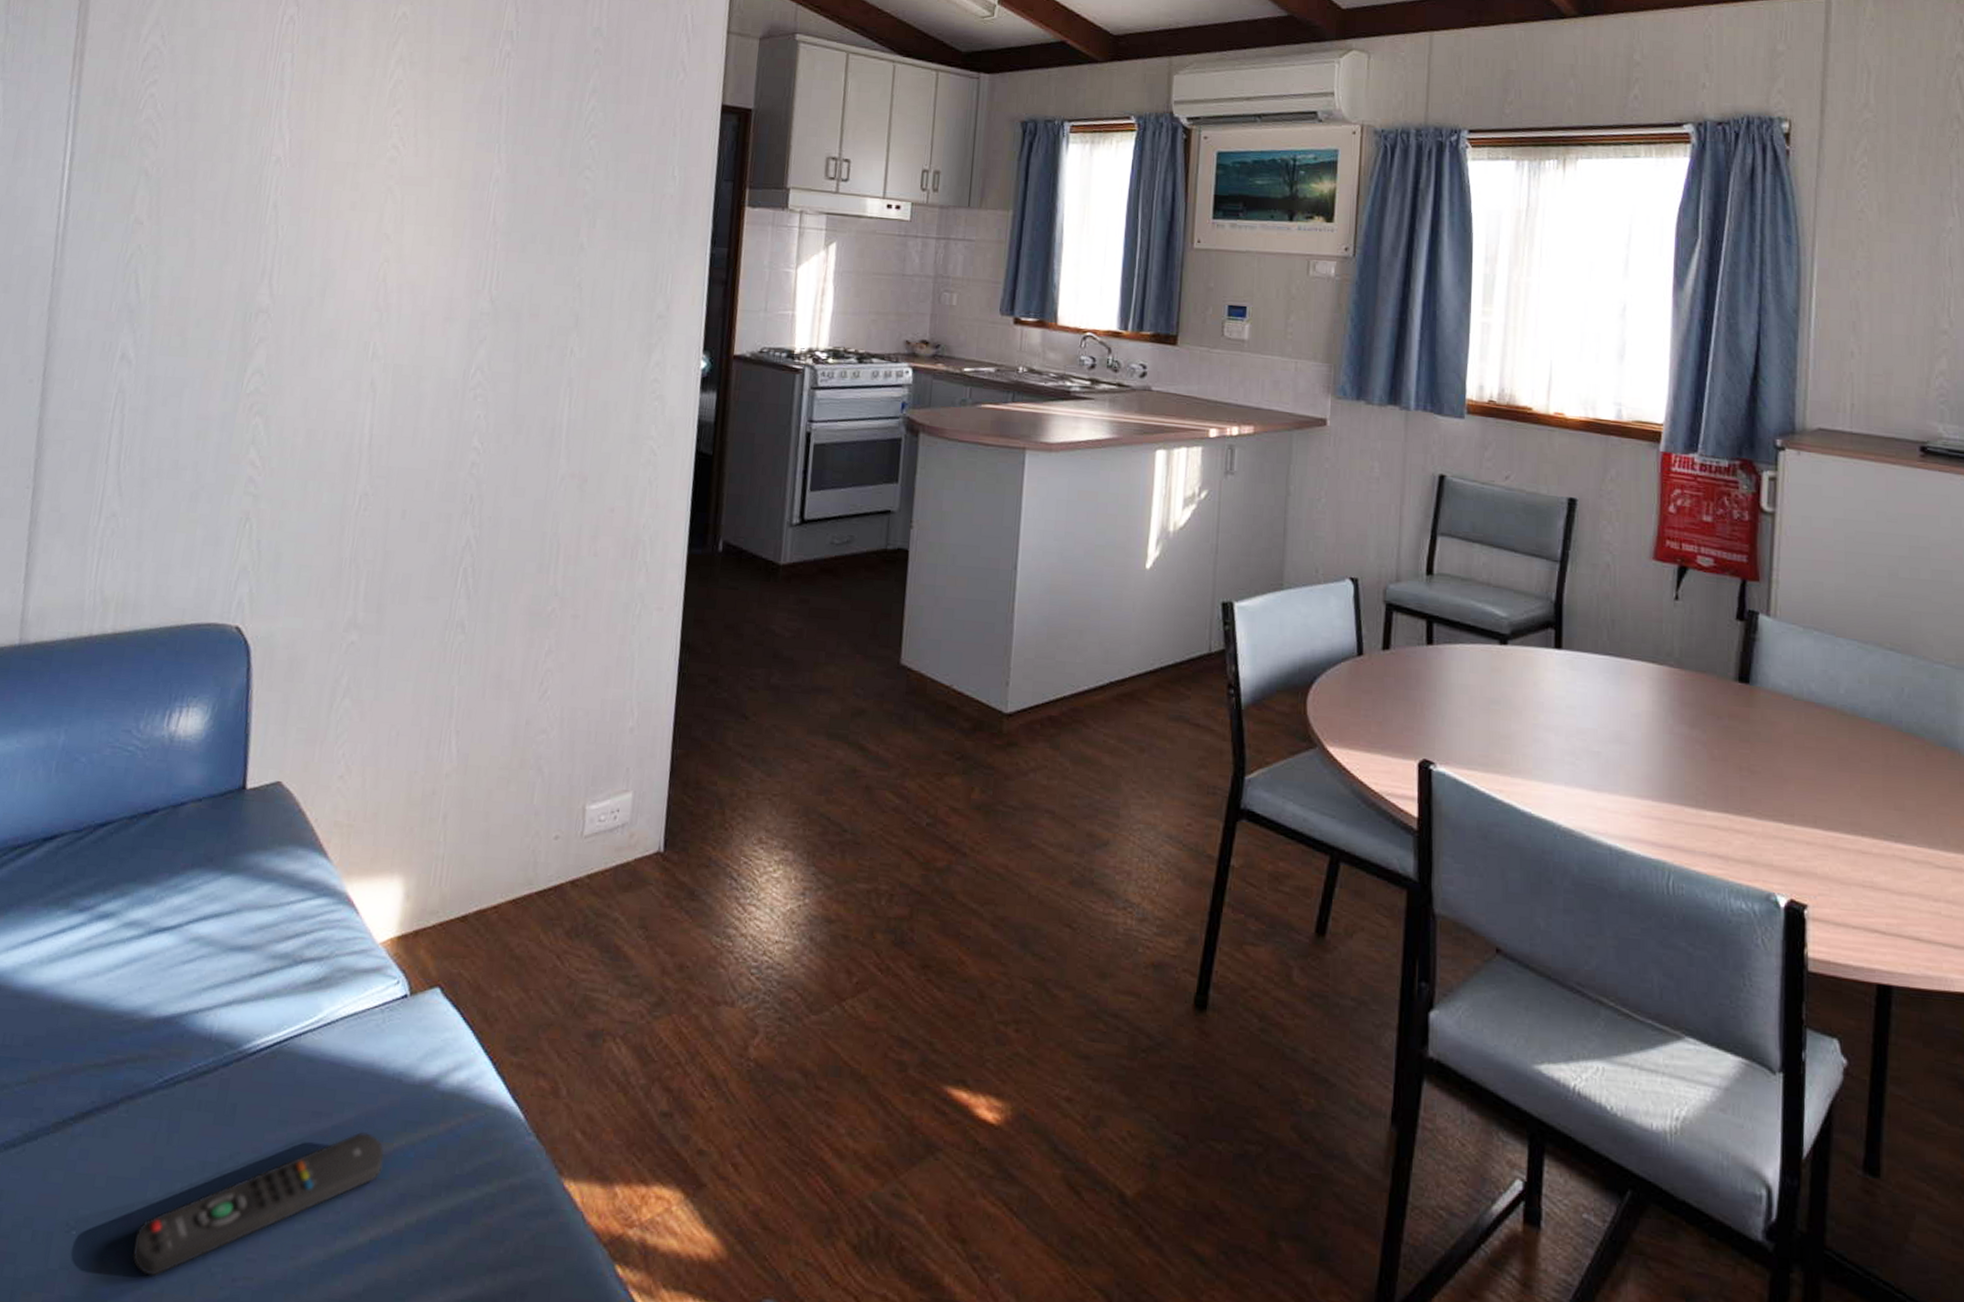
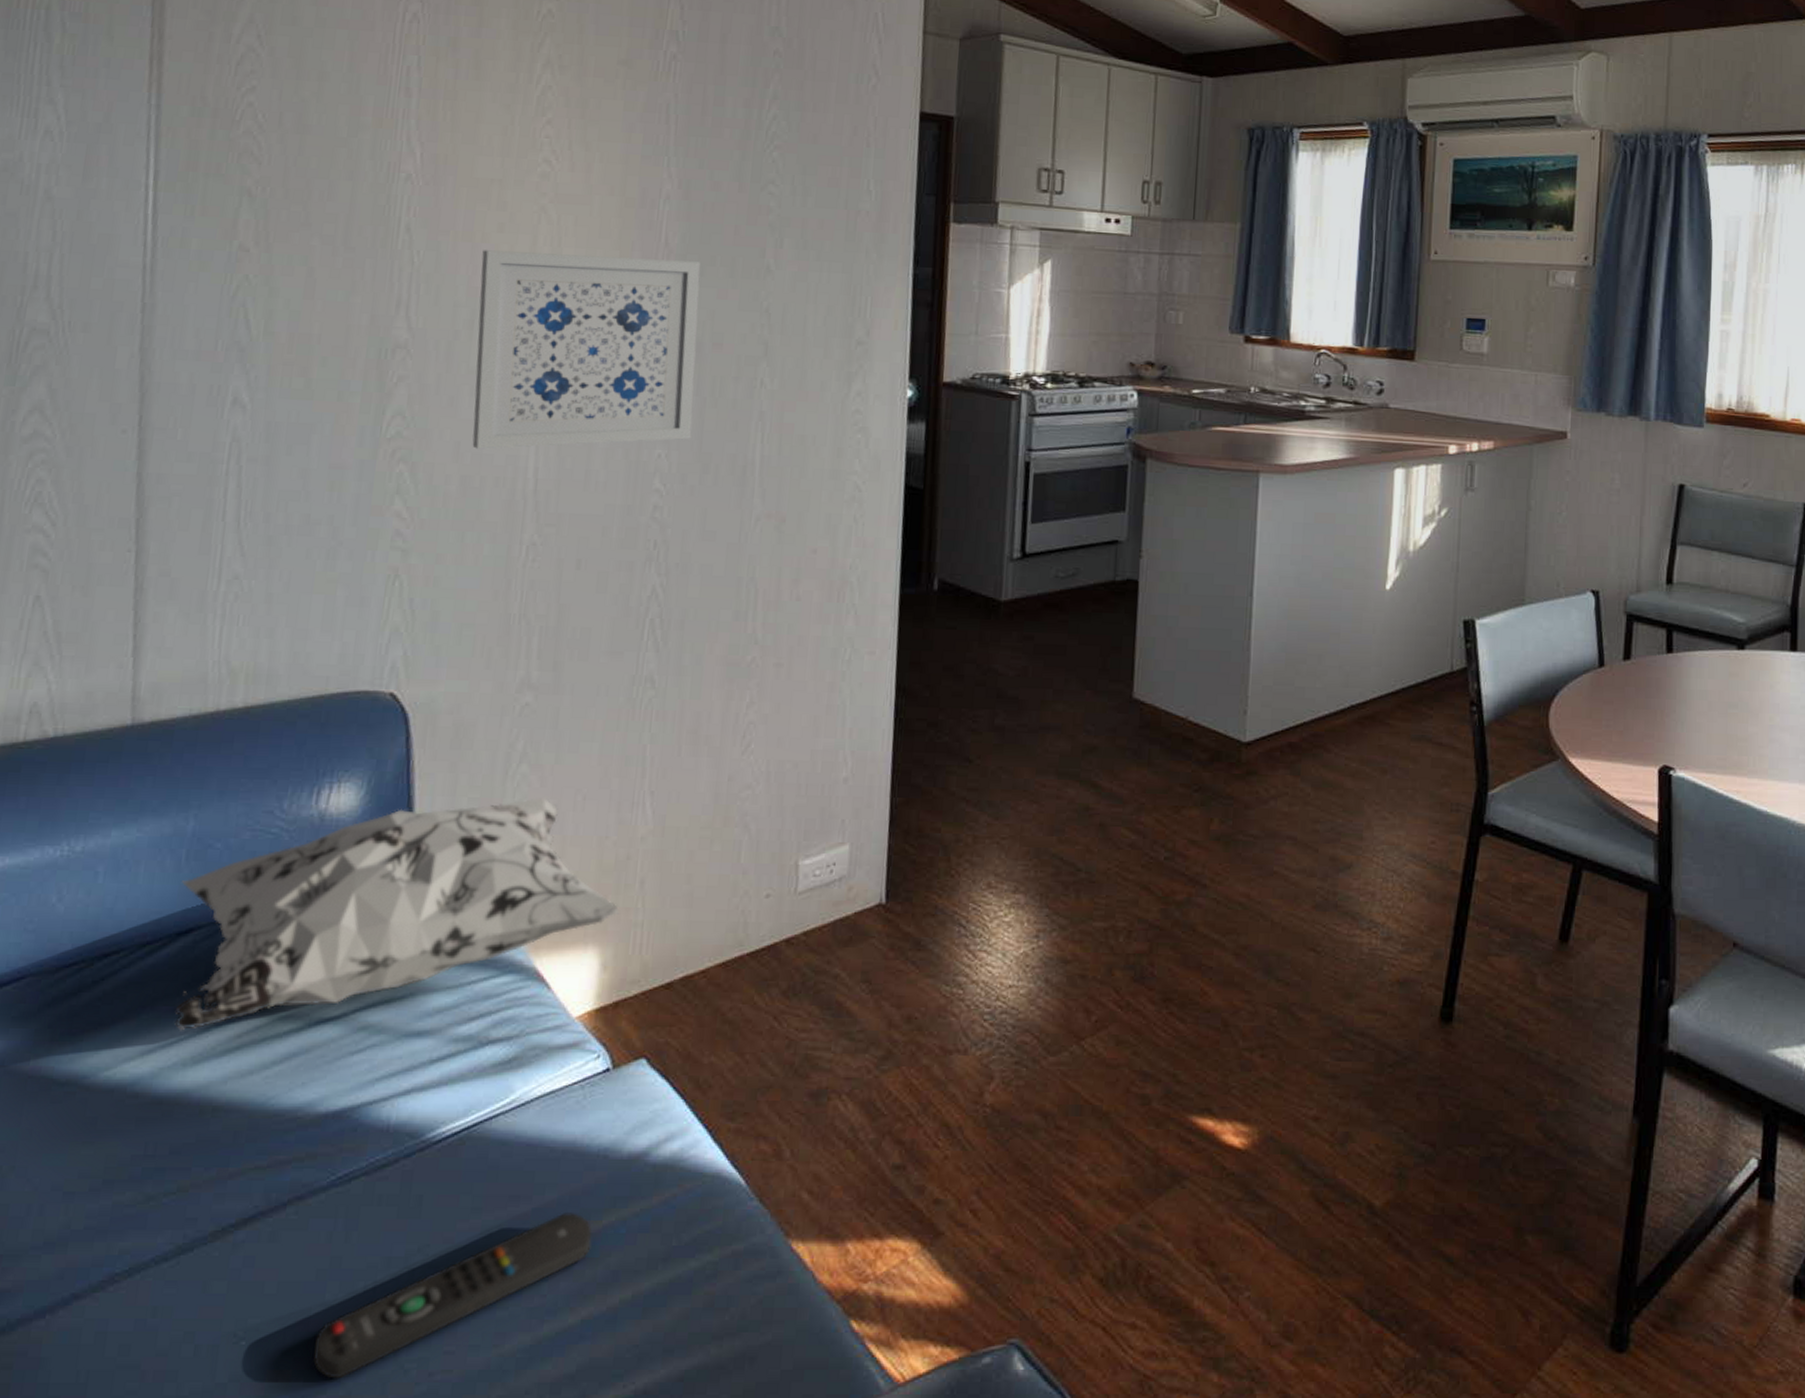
decorative pillow: none [36,731,424,930] -> present [174,798,620,1031]
wall art: none [318,226,523,406] -> present [472,250,701,449]

